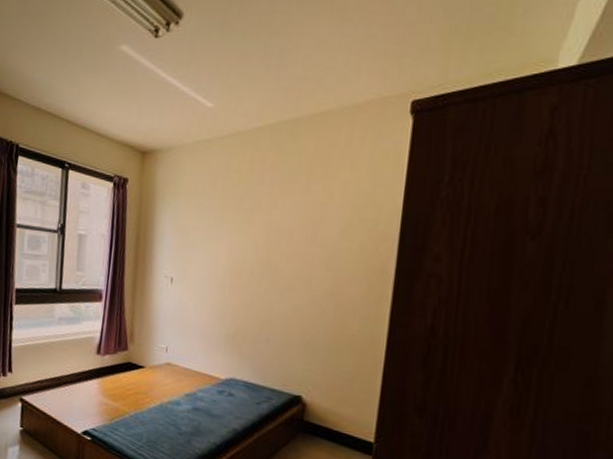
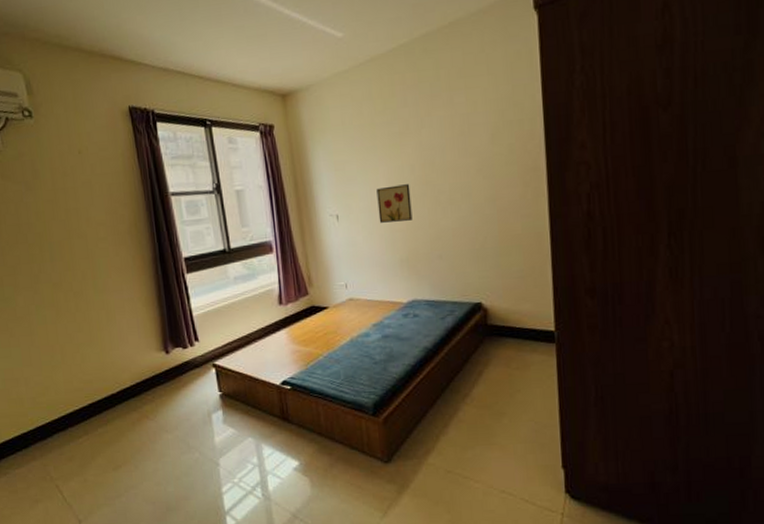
wall art: none [212,259,251,298] -> present [376,184,413,223]

